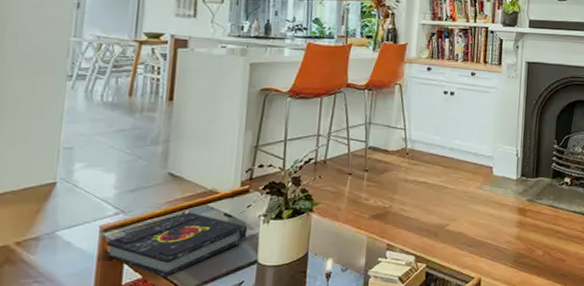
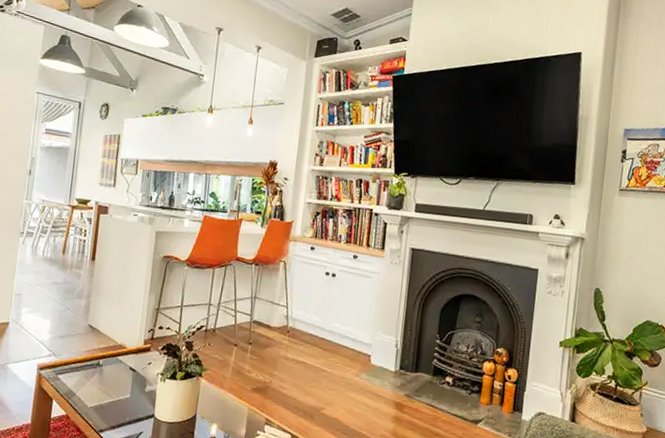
book: present [105,212,248,277] -> none [40,362,148,417]

